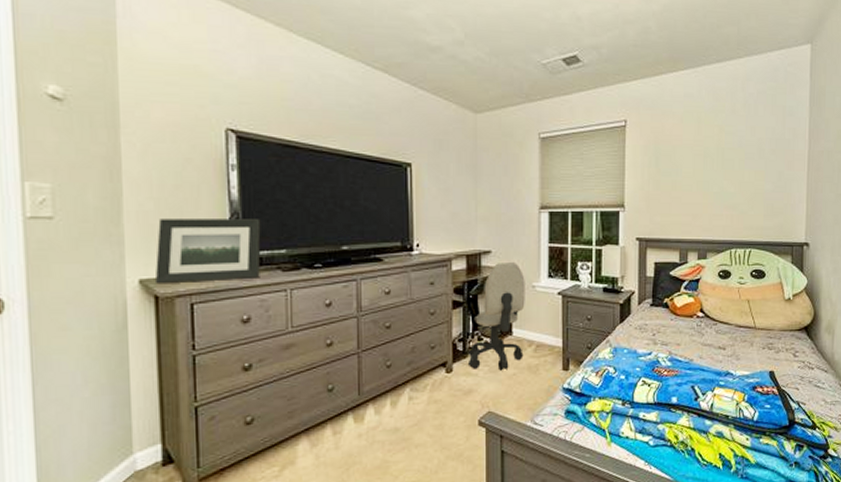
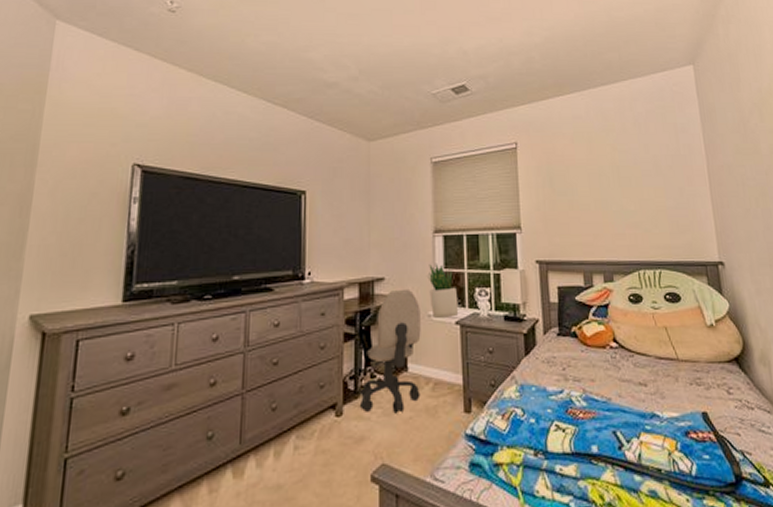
picture frame: present [154,219,261,285] -> none [44,250,156,320]
planter: none [533,238,561,289] -> present [427,263,459,318]

